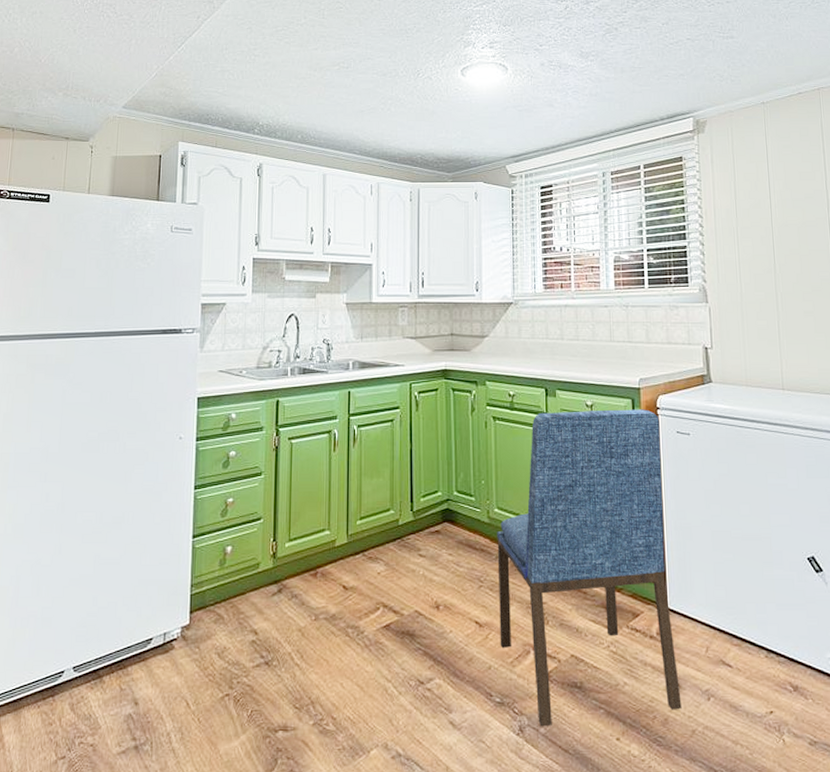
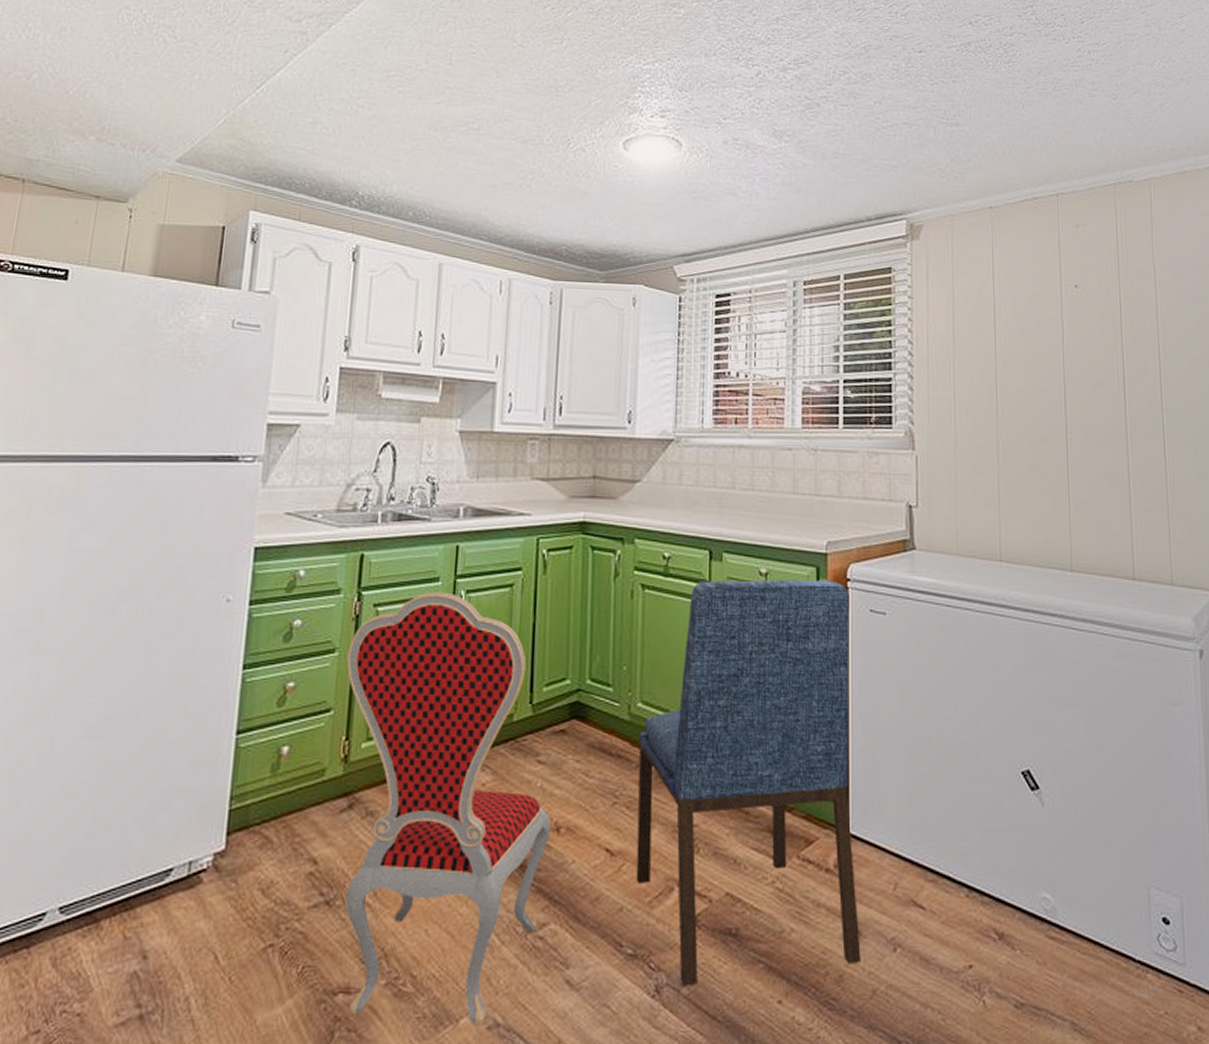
dining chair: none [271,427,432,756] -> present [346,592,551,1026]

